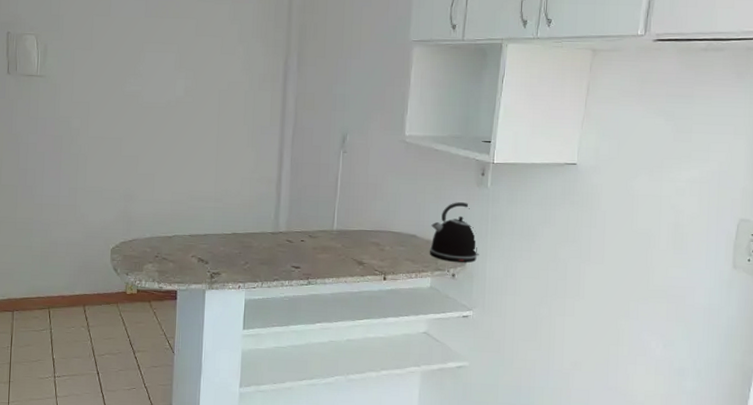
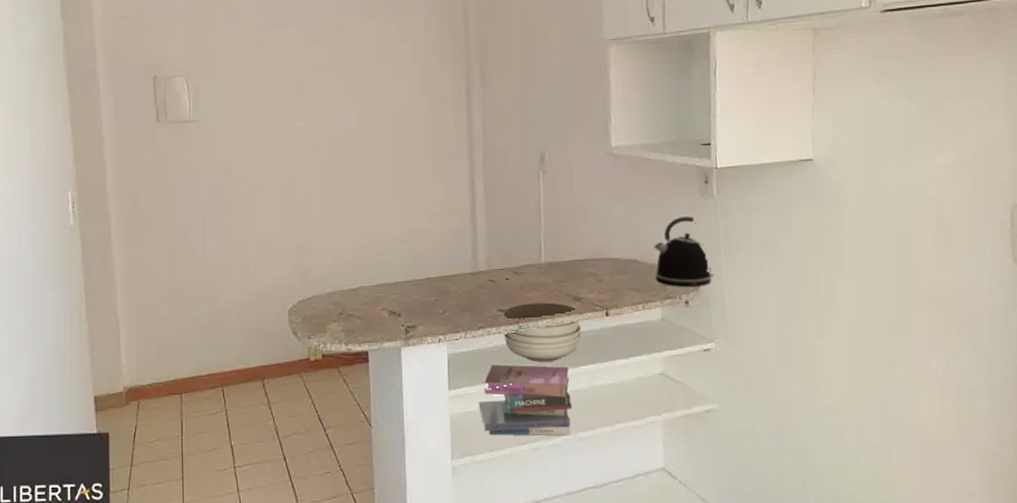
books: none [266,312,347,377] -> present [478,364,573,436]
bowl: none [294,263,362,314] -> present [502,302,582,363]

